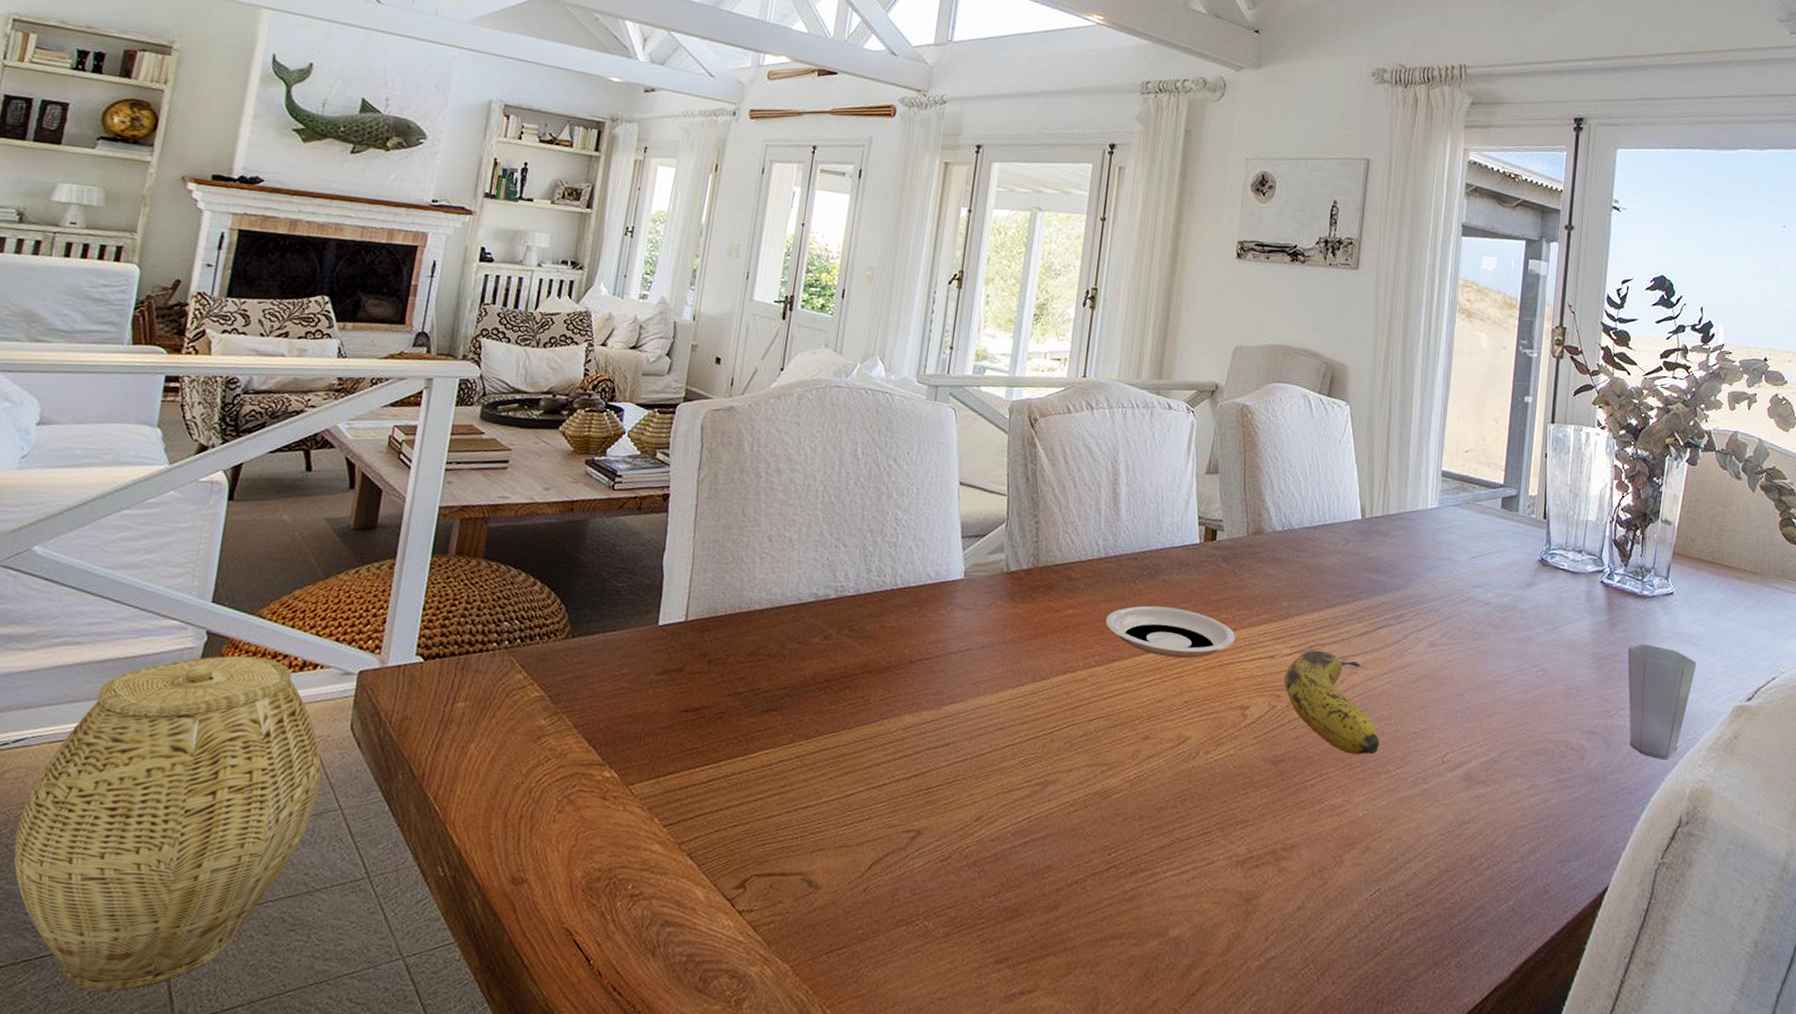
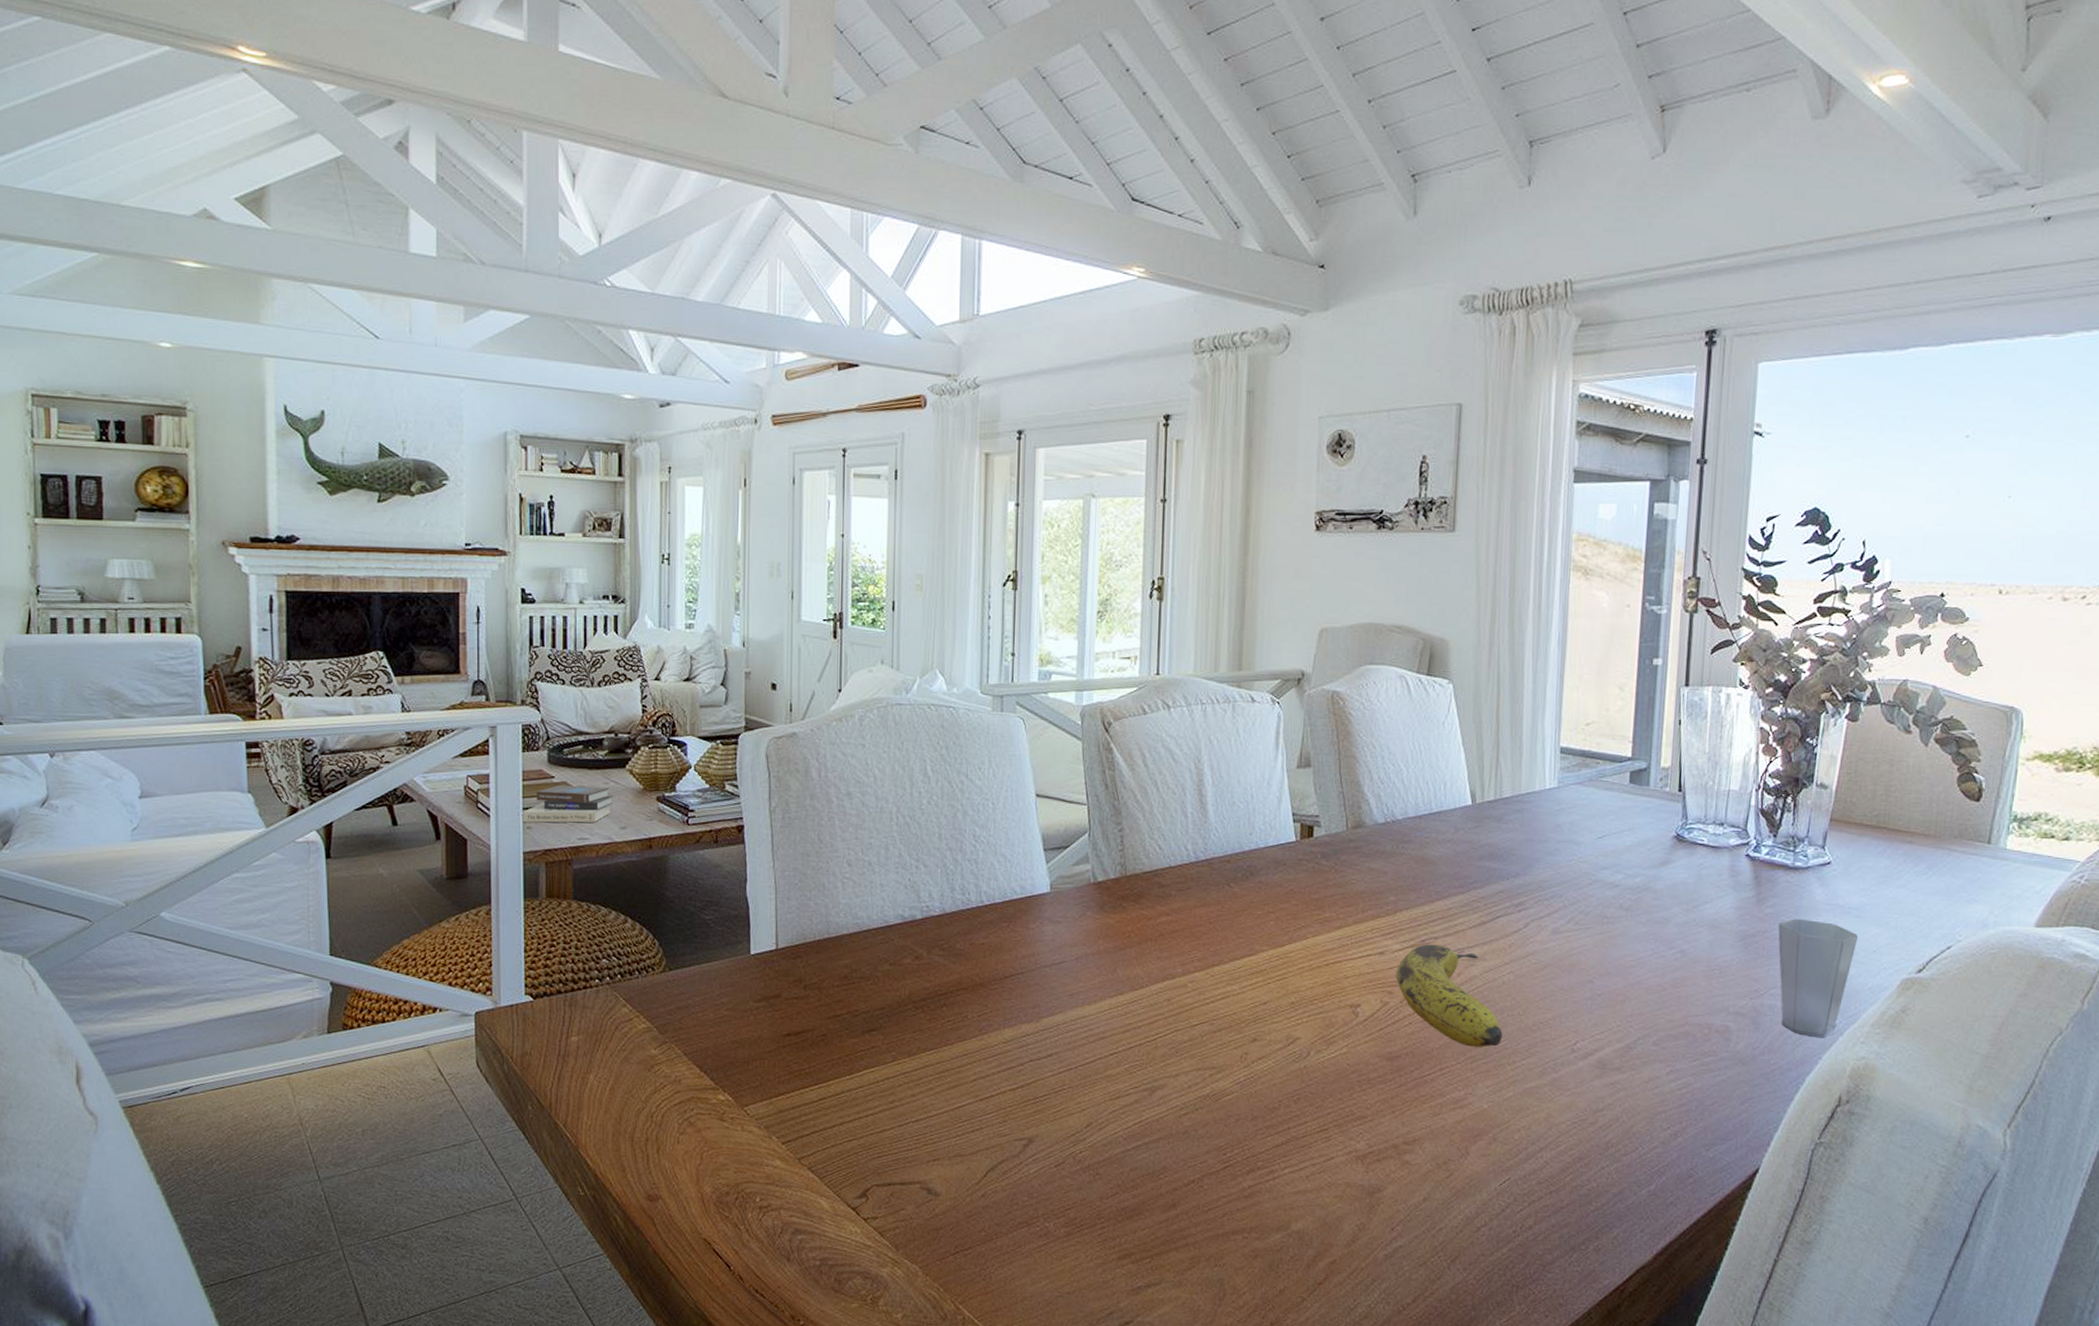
woven basket: present [13,655,322,991] -> none [201,1003,459,1303]
books: none [444,441,541,482] -> present [523,785,613,823]
books: present [483,174,519,203] -> none [514,510,550,539]
plate: present [1105,605,1235,658] -> none [1201,908,1340,959]

